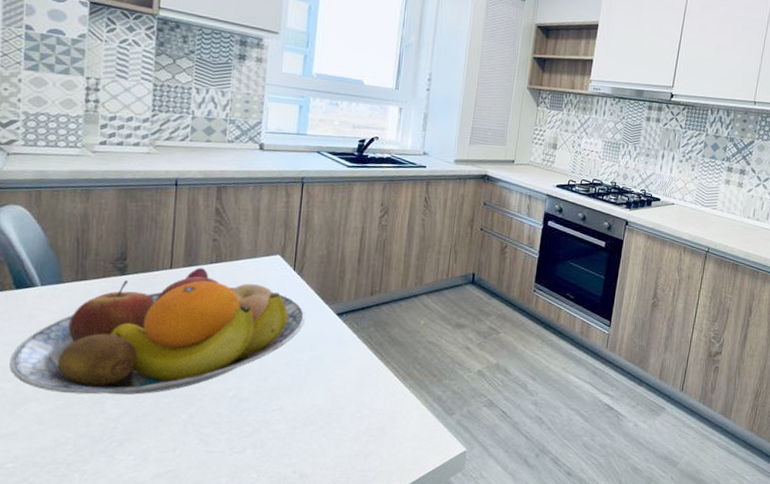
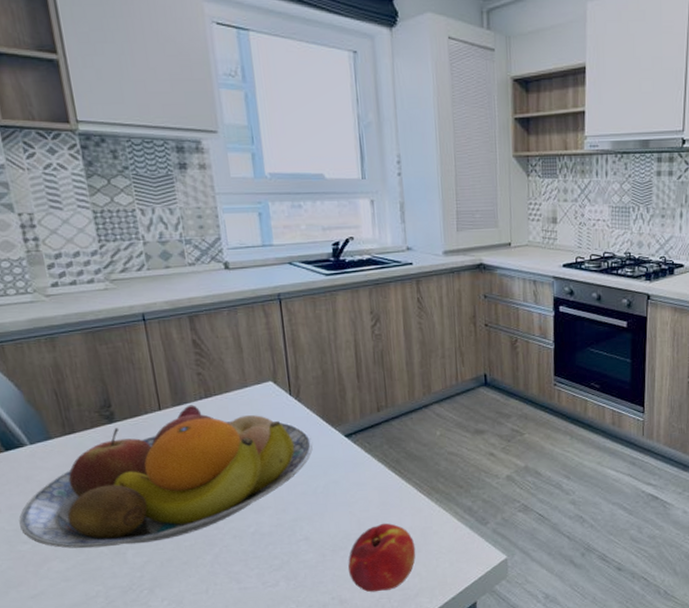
peach: none [315,402,383,470] -> present [348,523,416,593]

